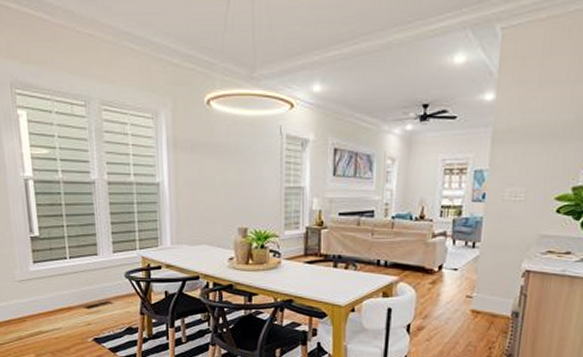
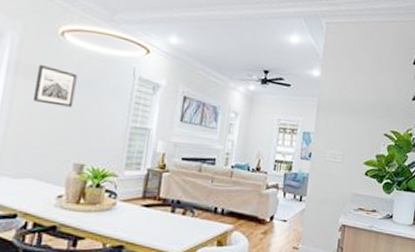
wall art: none [193,138,229,175] -> present [32,65,78,108]

